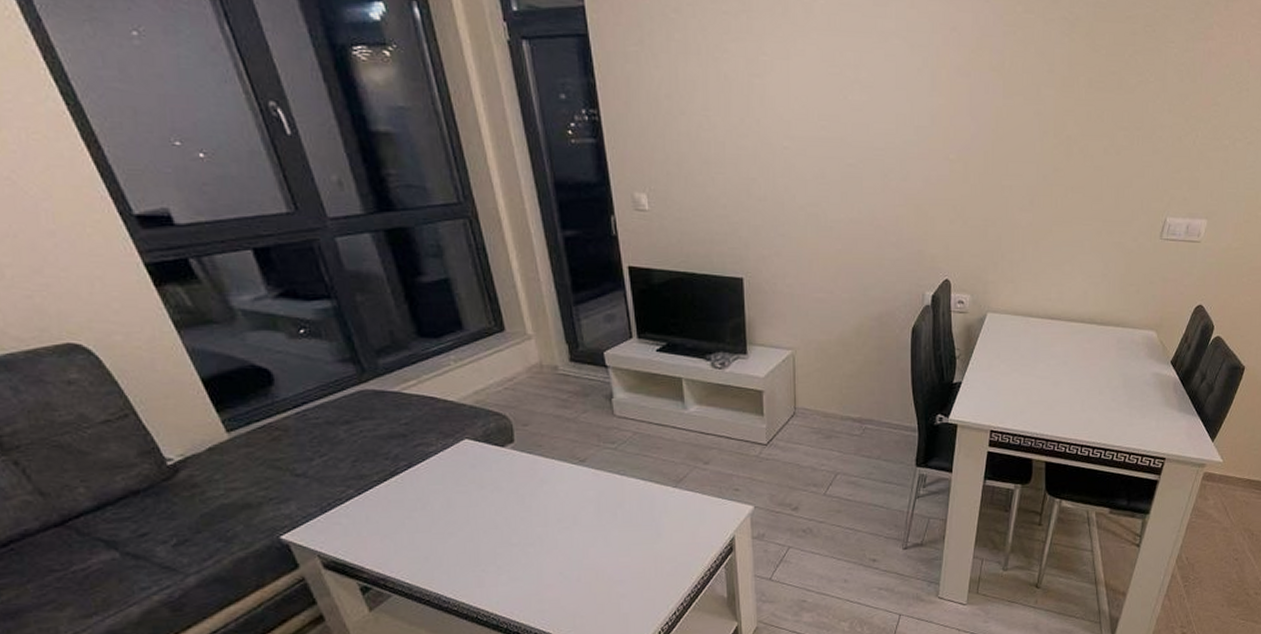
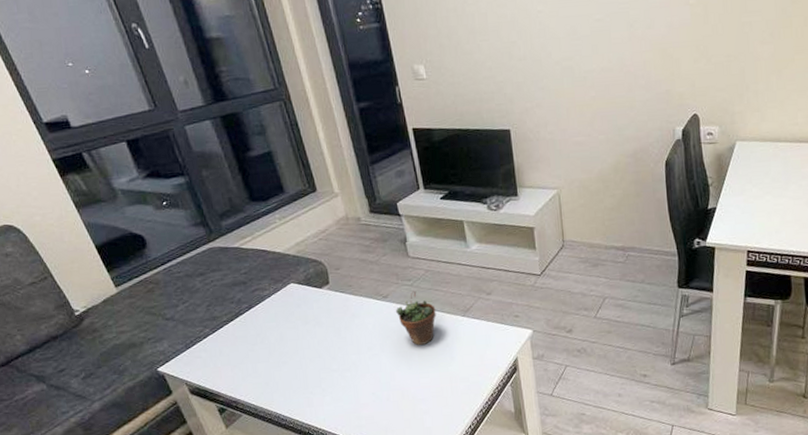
succulent plant: none [595,454,643,518] -> present [396,290,436,345]

